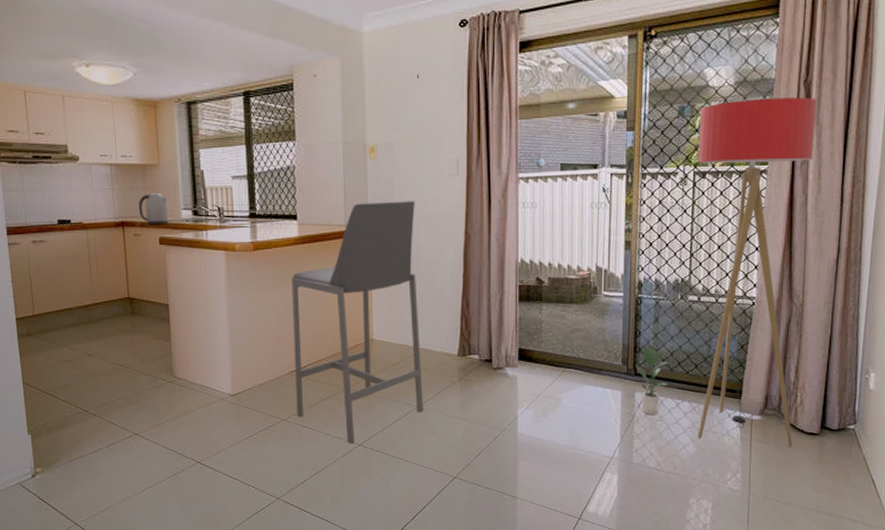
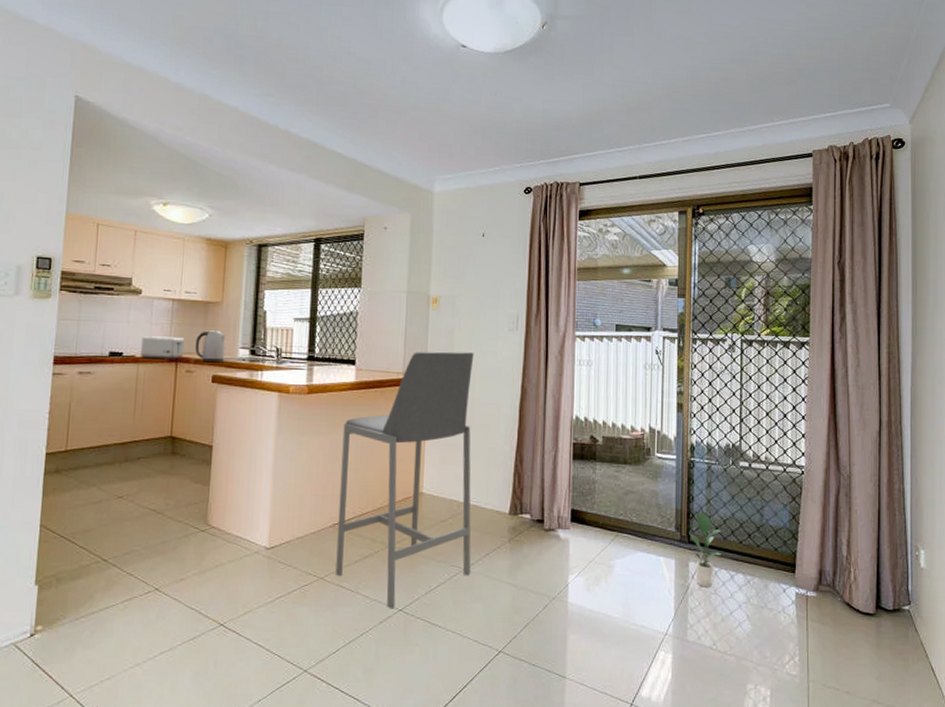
toaster: none [87,202,129,225] -> present [141,336,185,360]
floor lamp: present [697,97,817,448] -> none [745,275,850,629]

